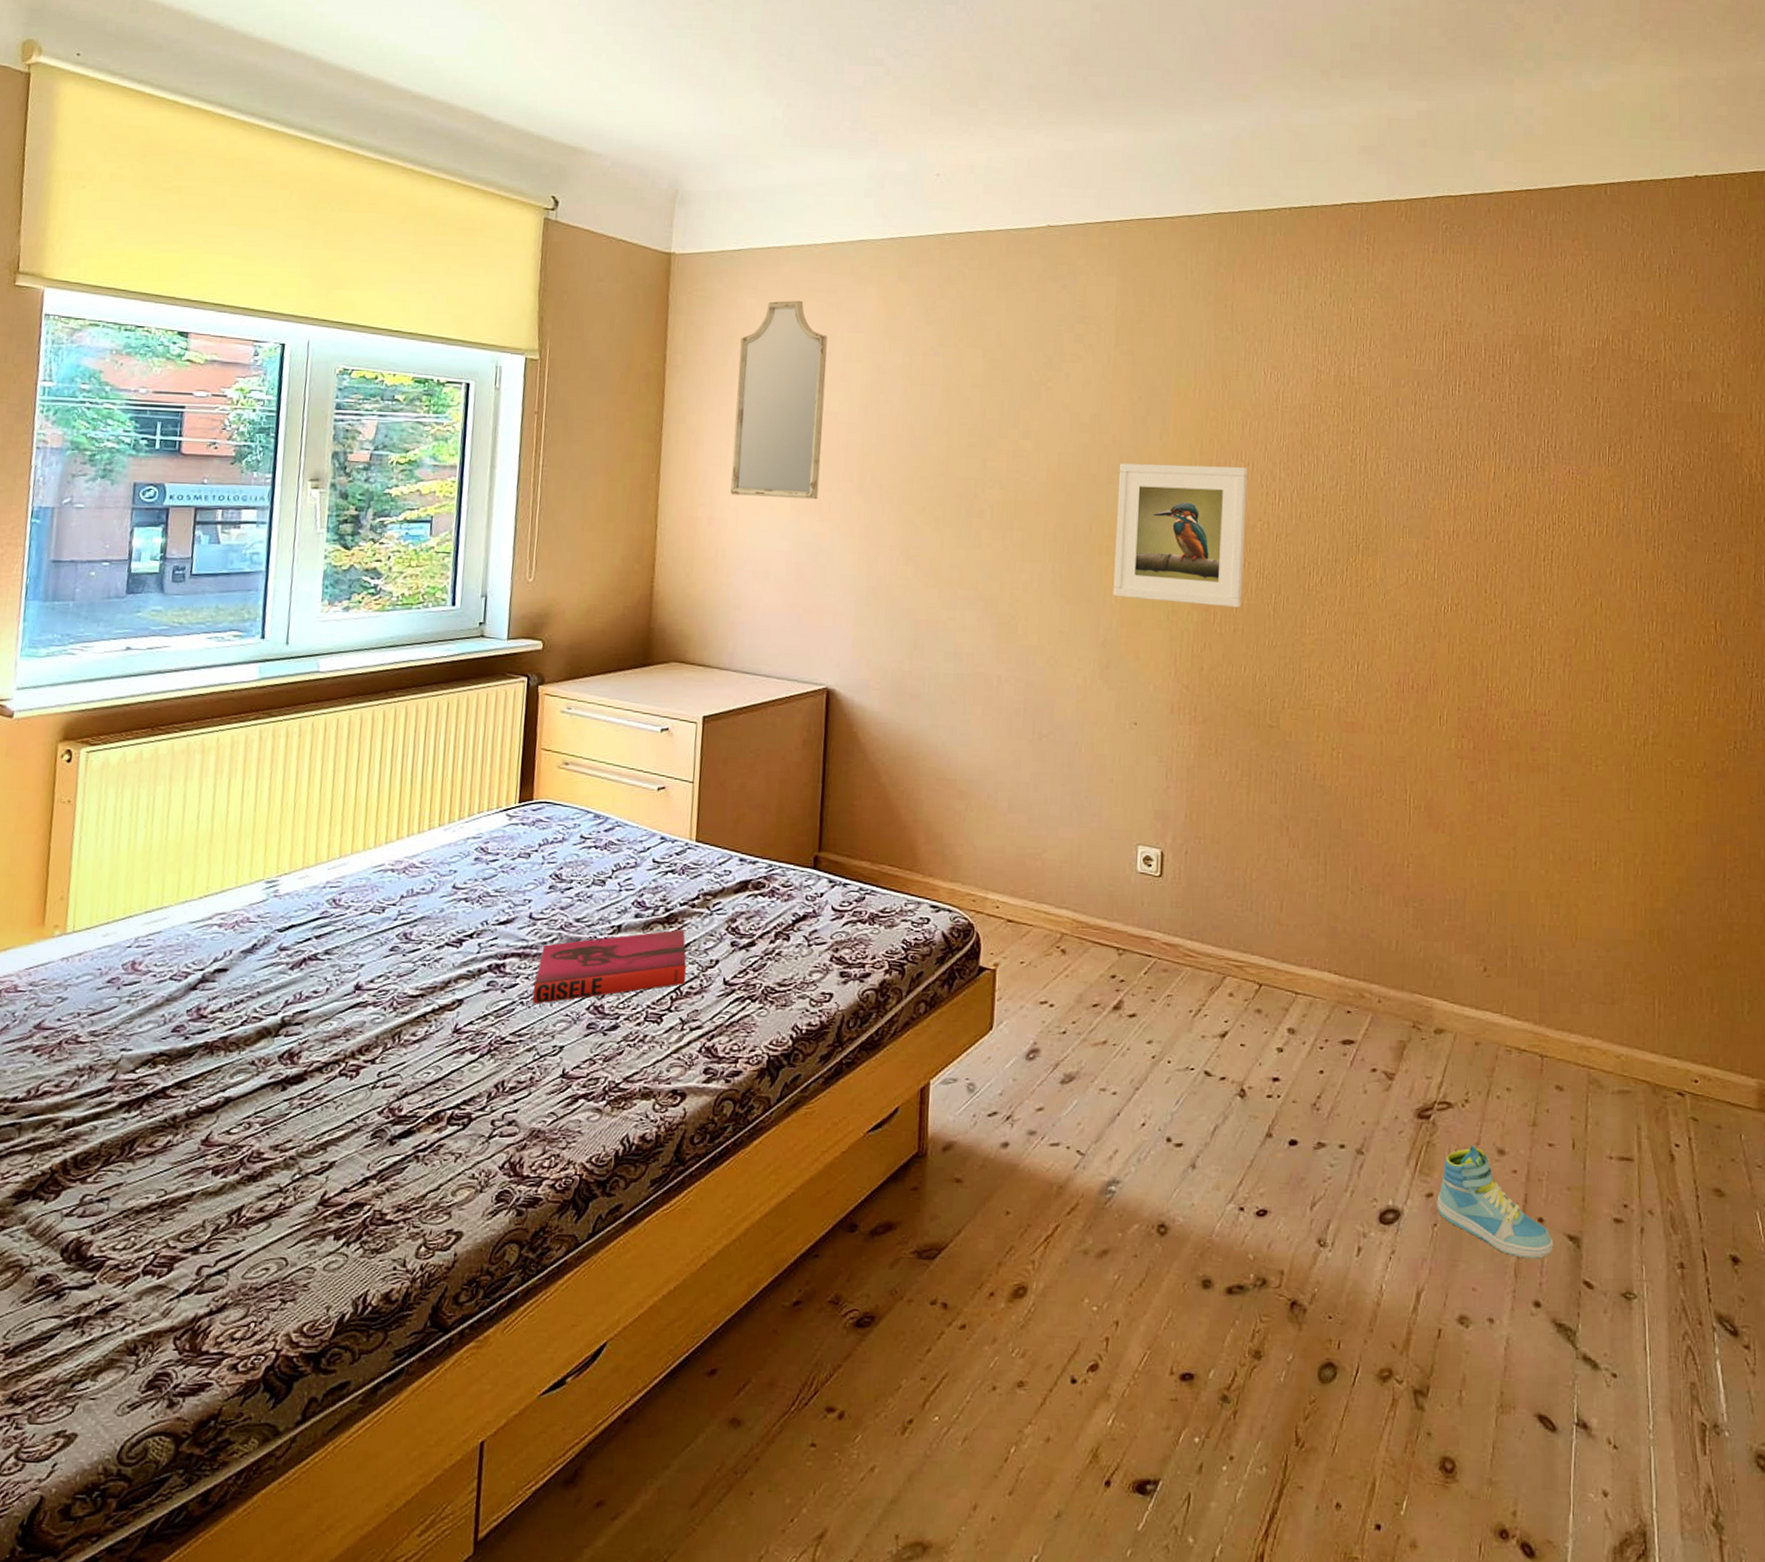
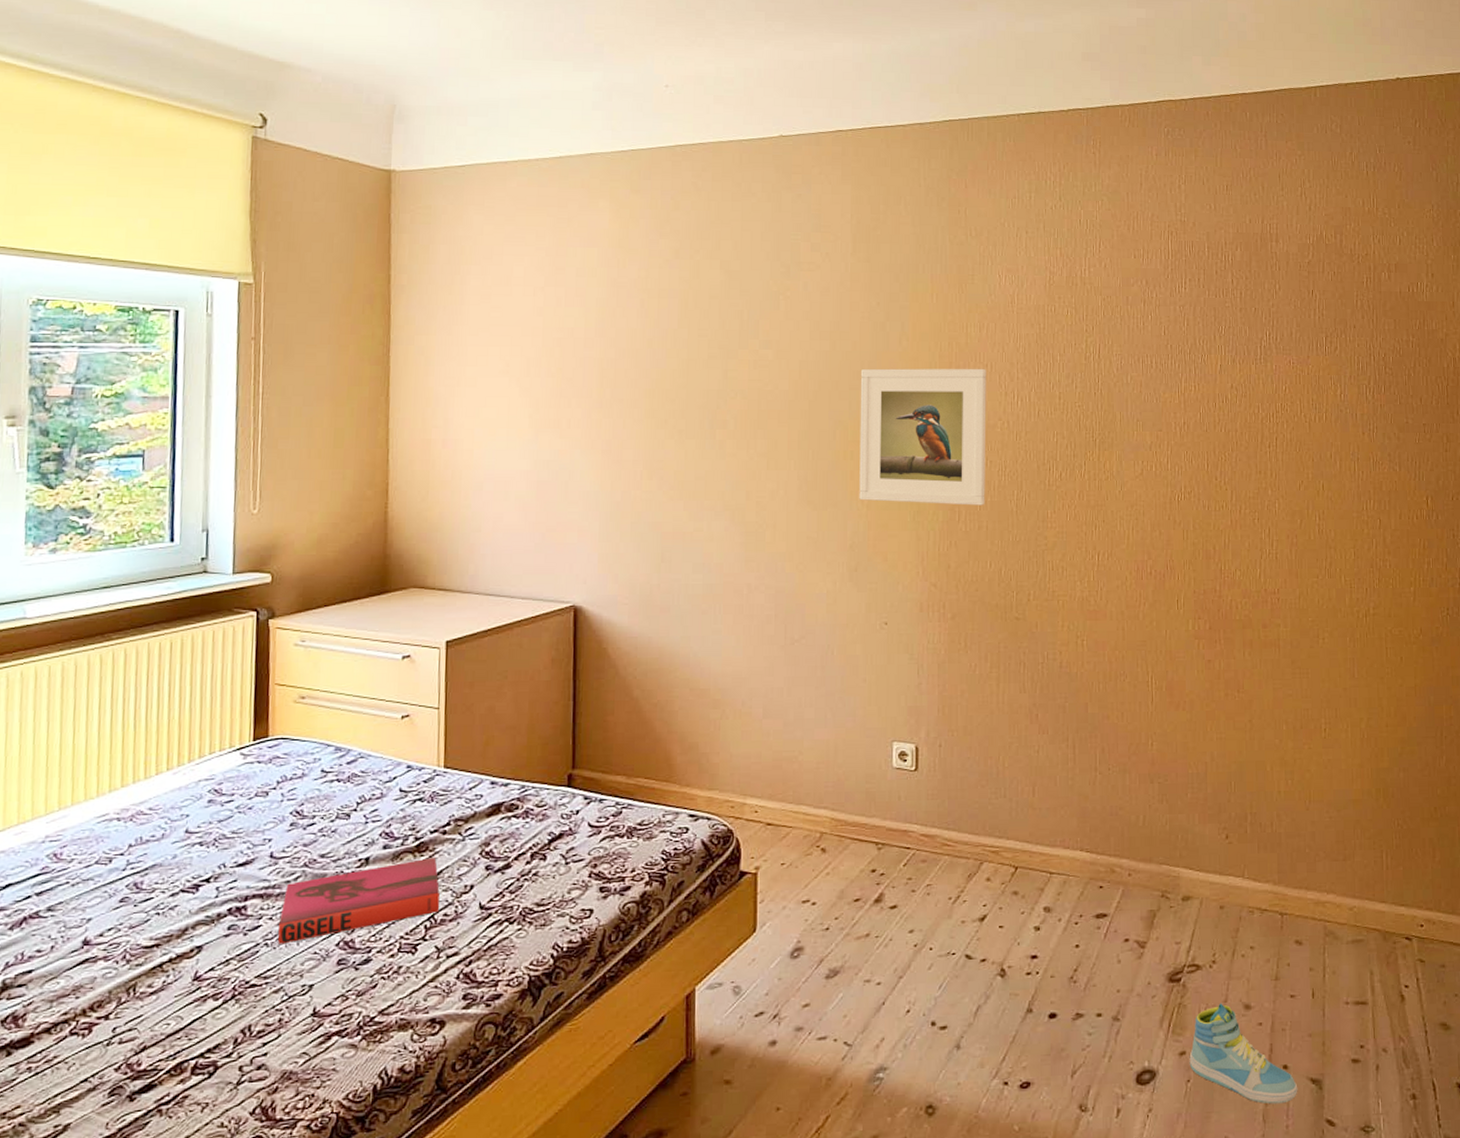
home mirror: present [730,300,828,500] -> none [465,215,560,417]

